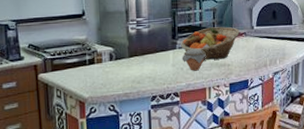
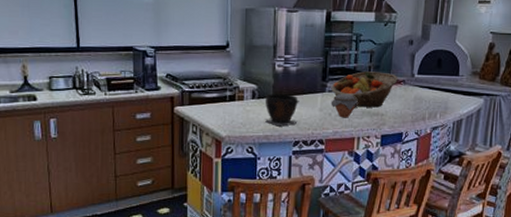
bowl: none [122,54,154,84] -> present [265,94,300,127]

